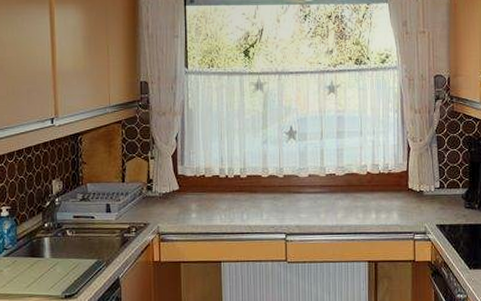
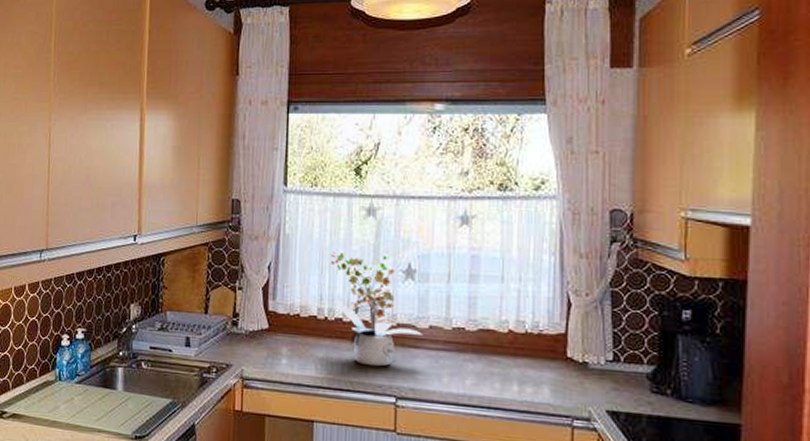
potted plant: none [228,116,305,212] -> present [330,249,424,367]

